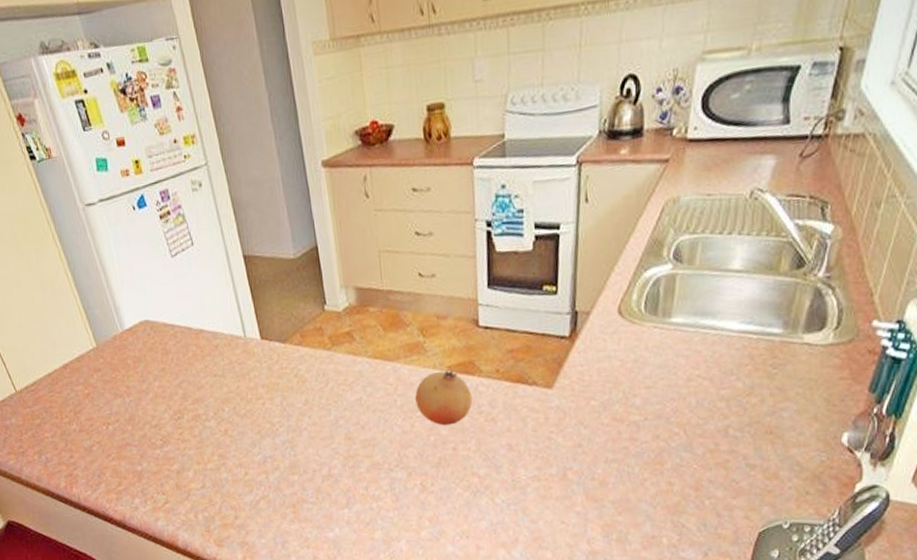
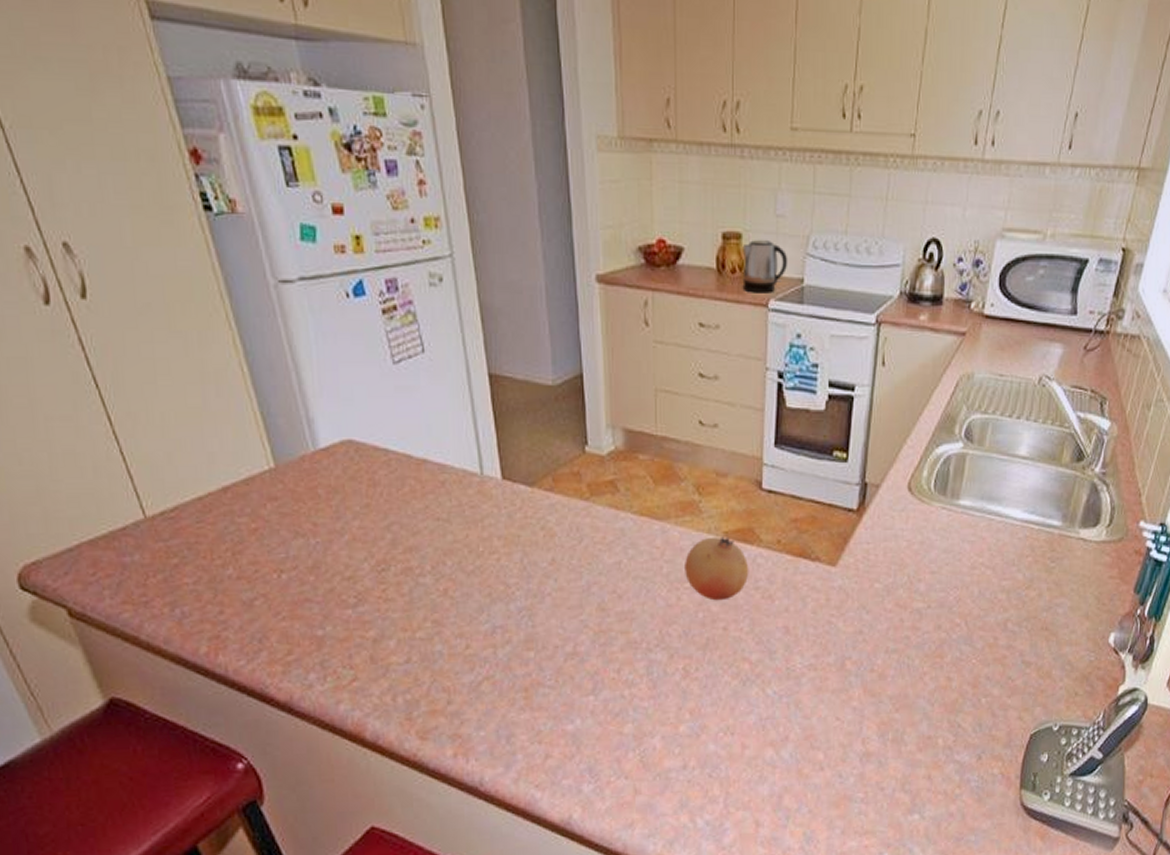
kettle: none [447,104,489,155] -> present [742,239,788,293]

